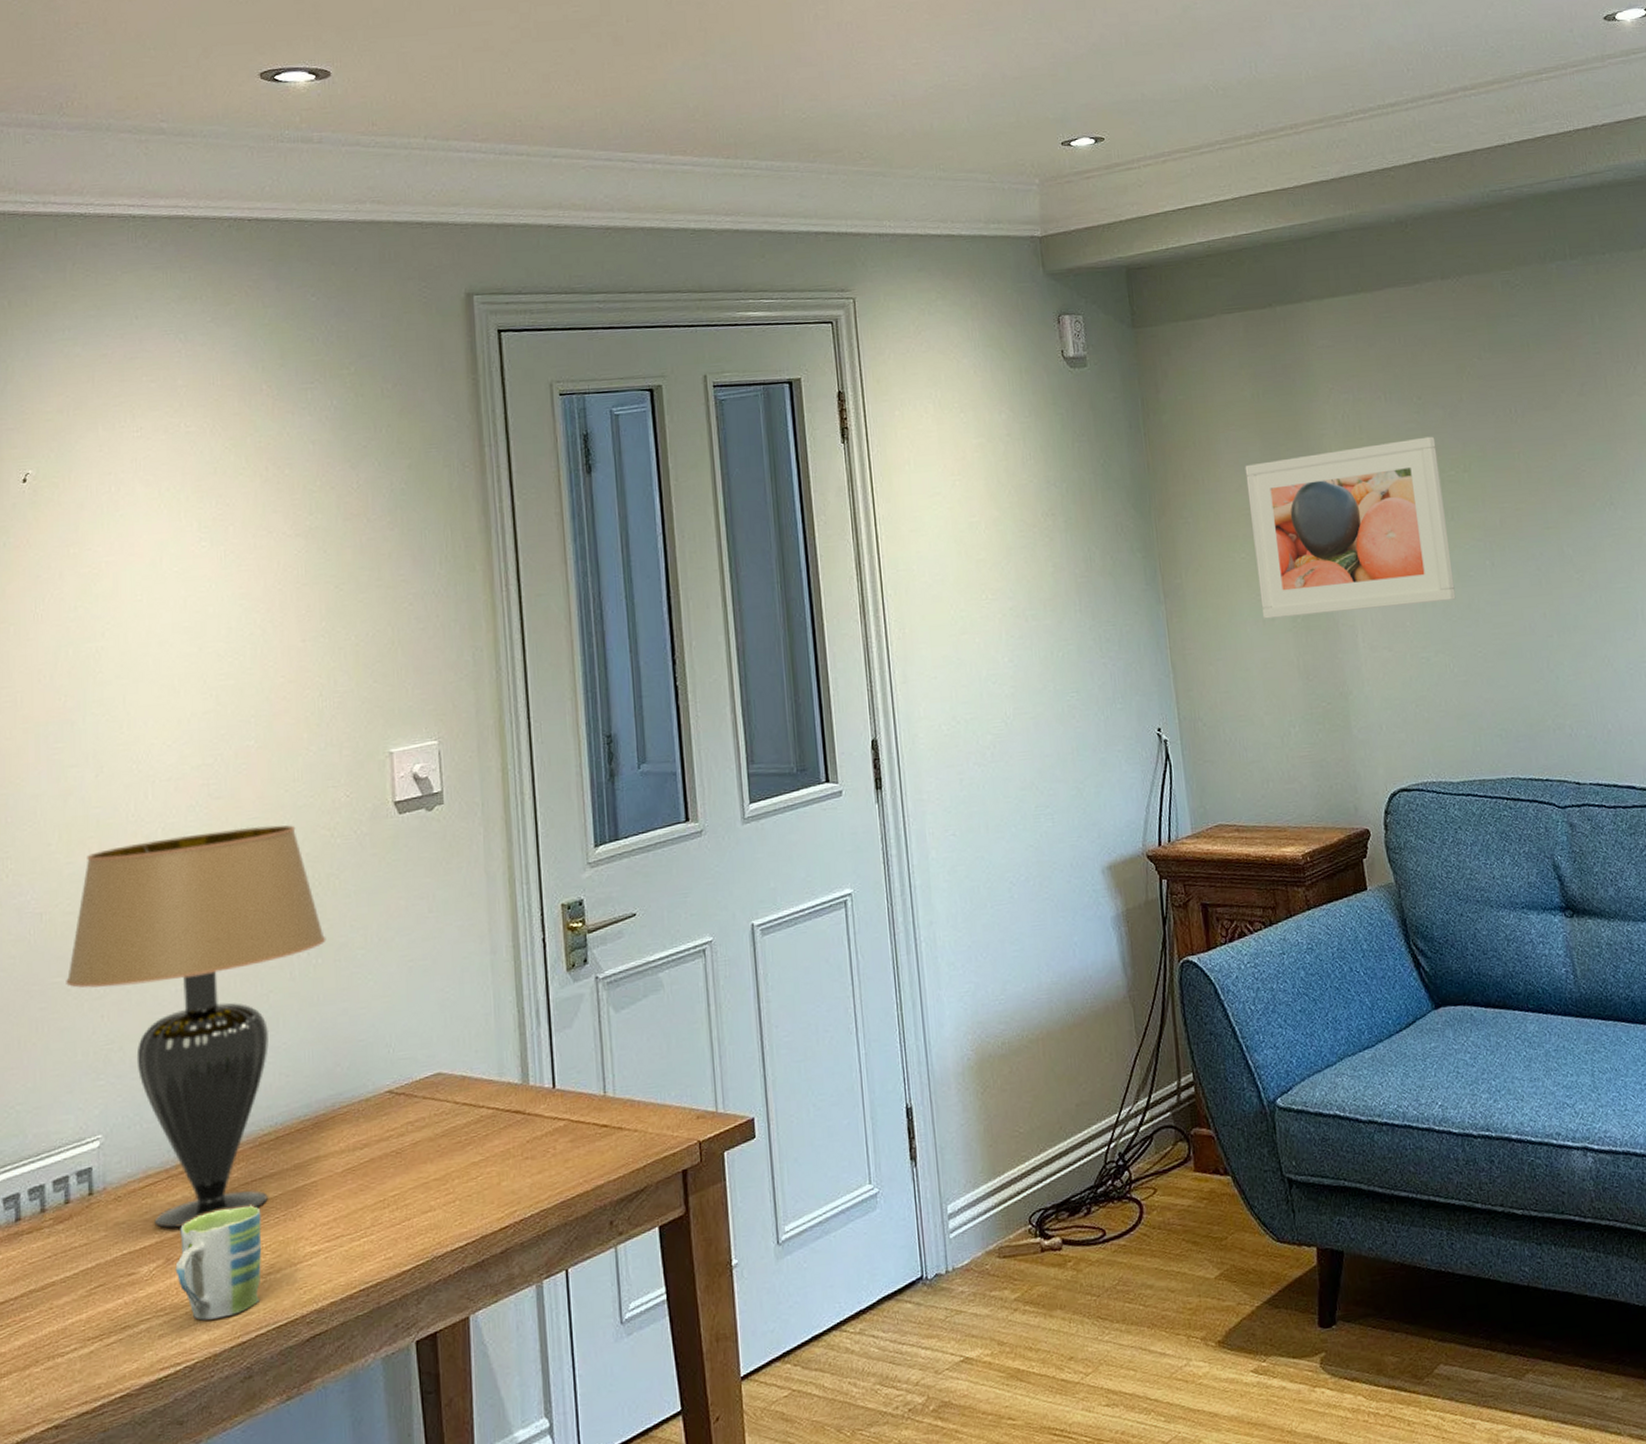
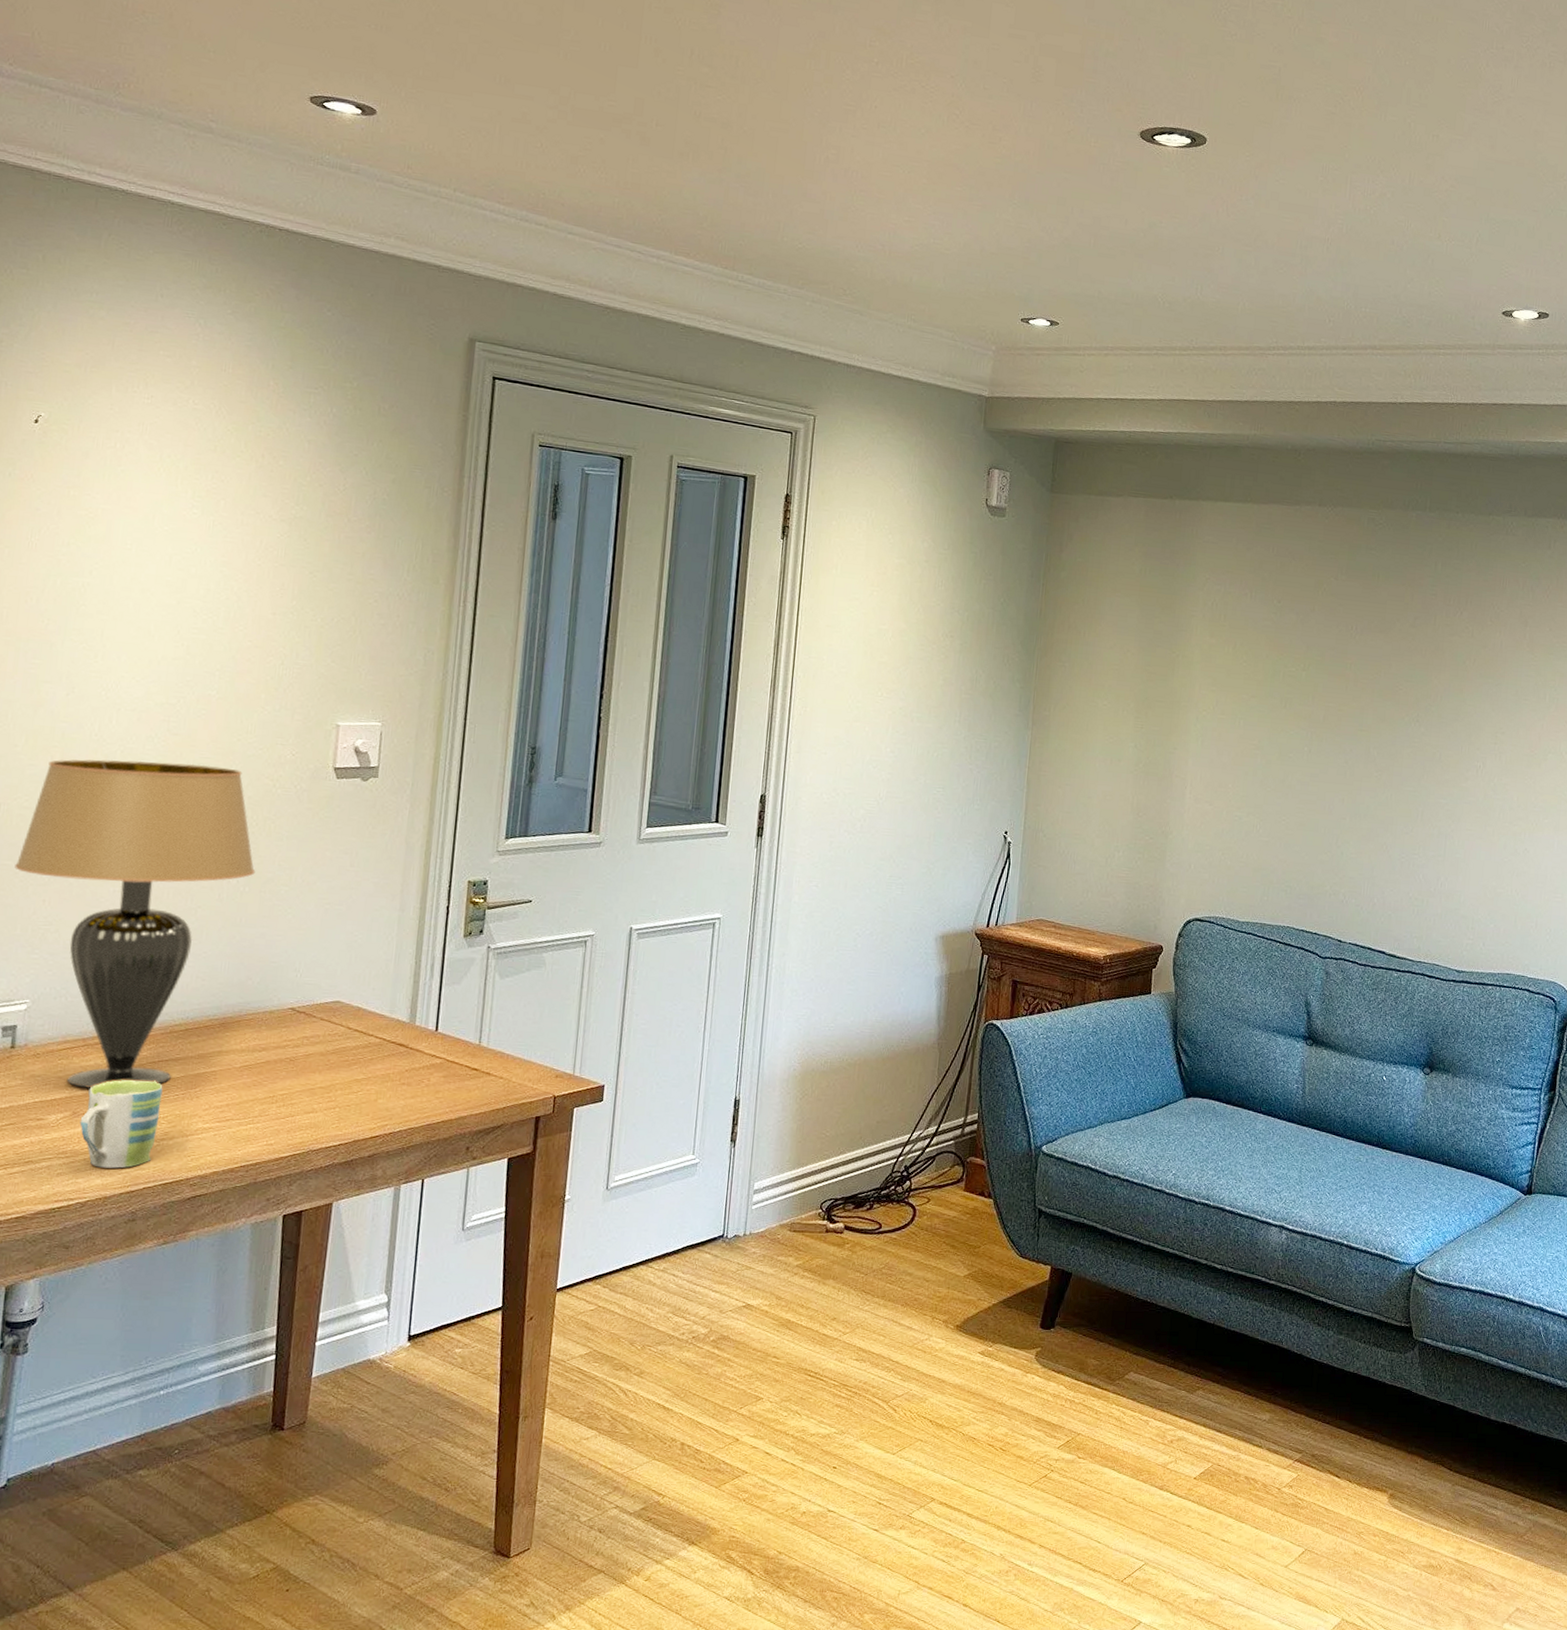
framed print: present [1245,436,1456,619] -> none [1111,628,1285,774]

